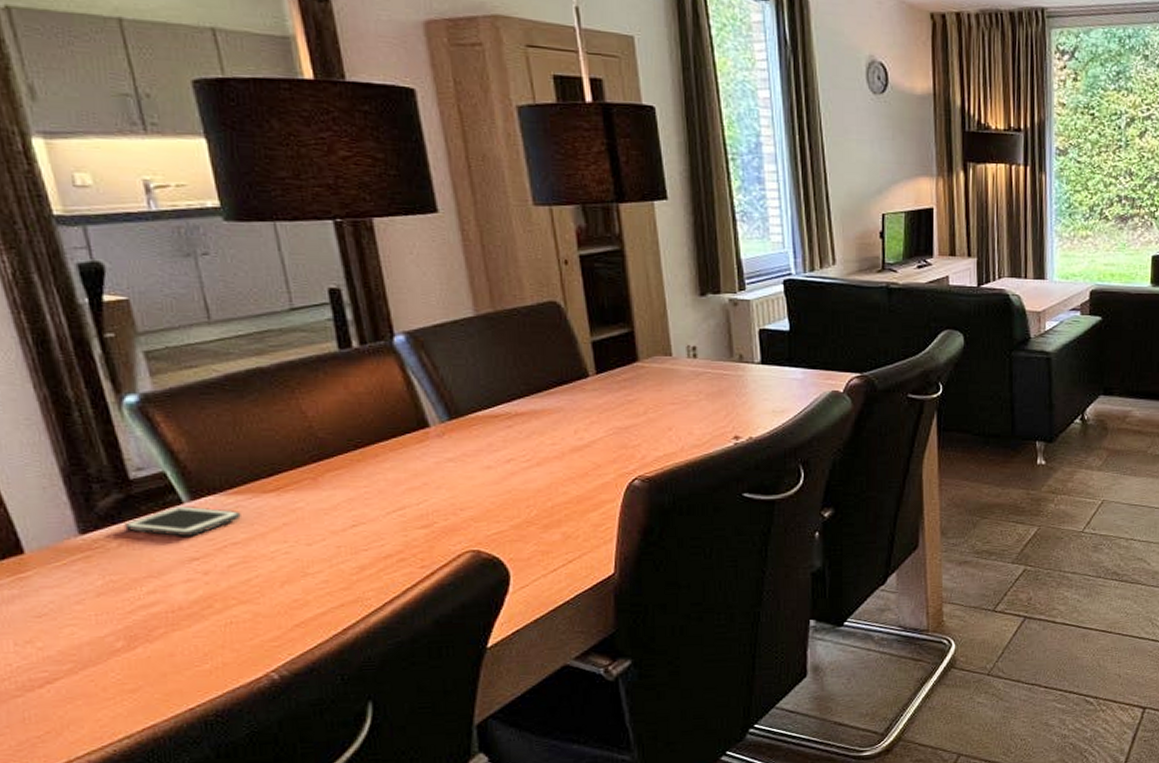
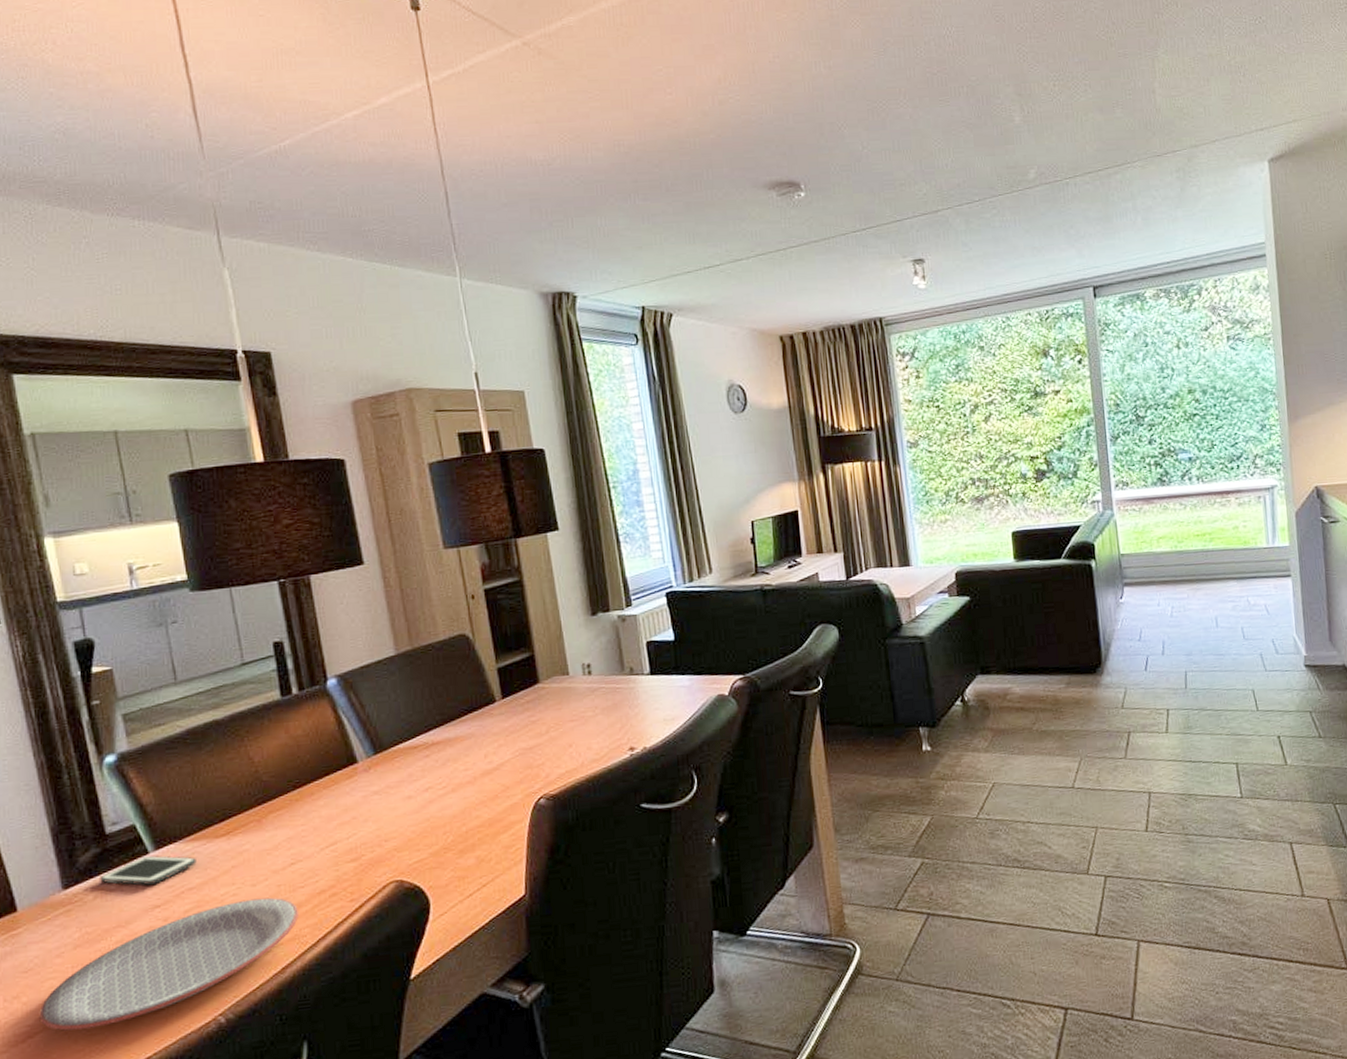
plate: none [58,558,361,678] -> present [39,897,298,1031]

